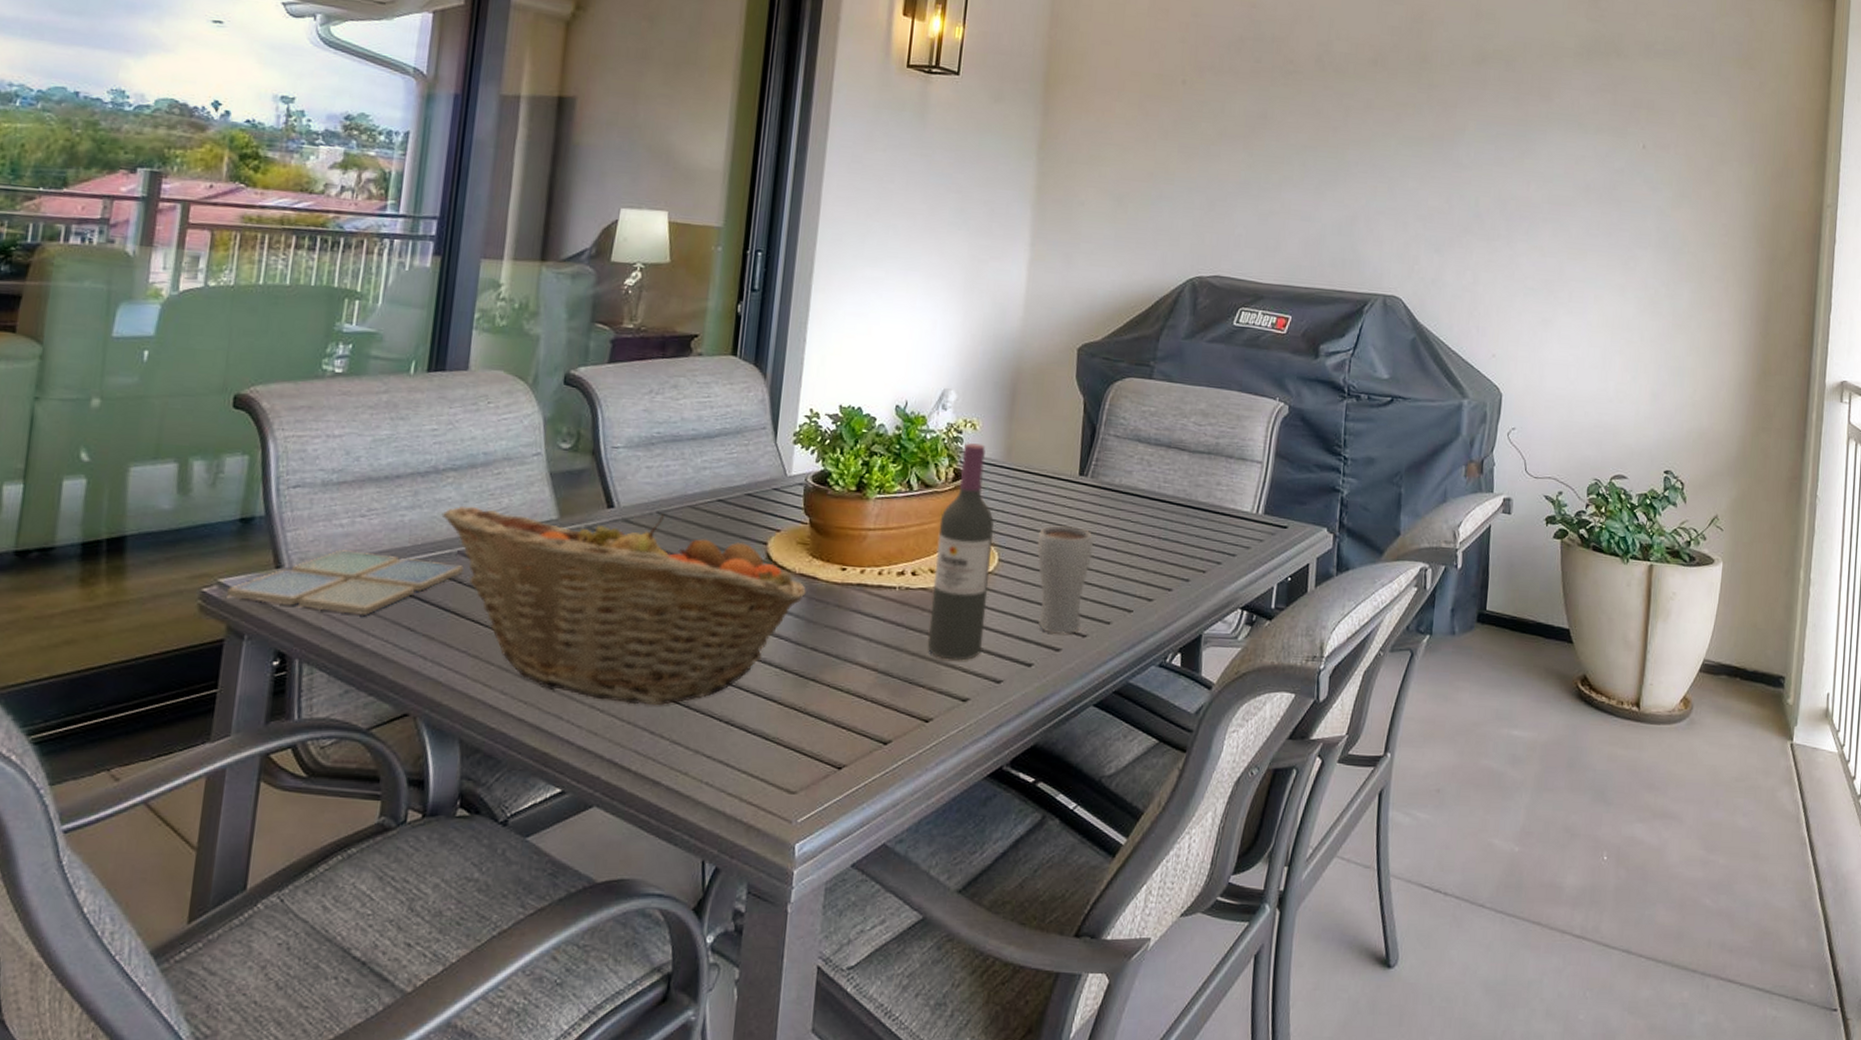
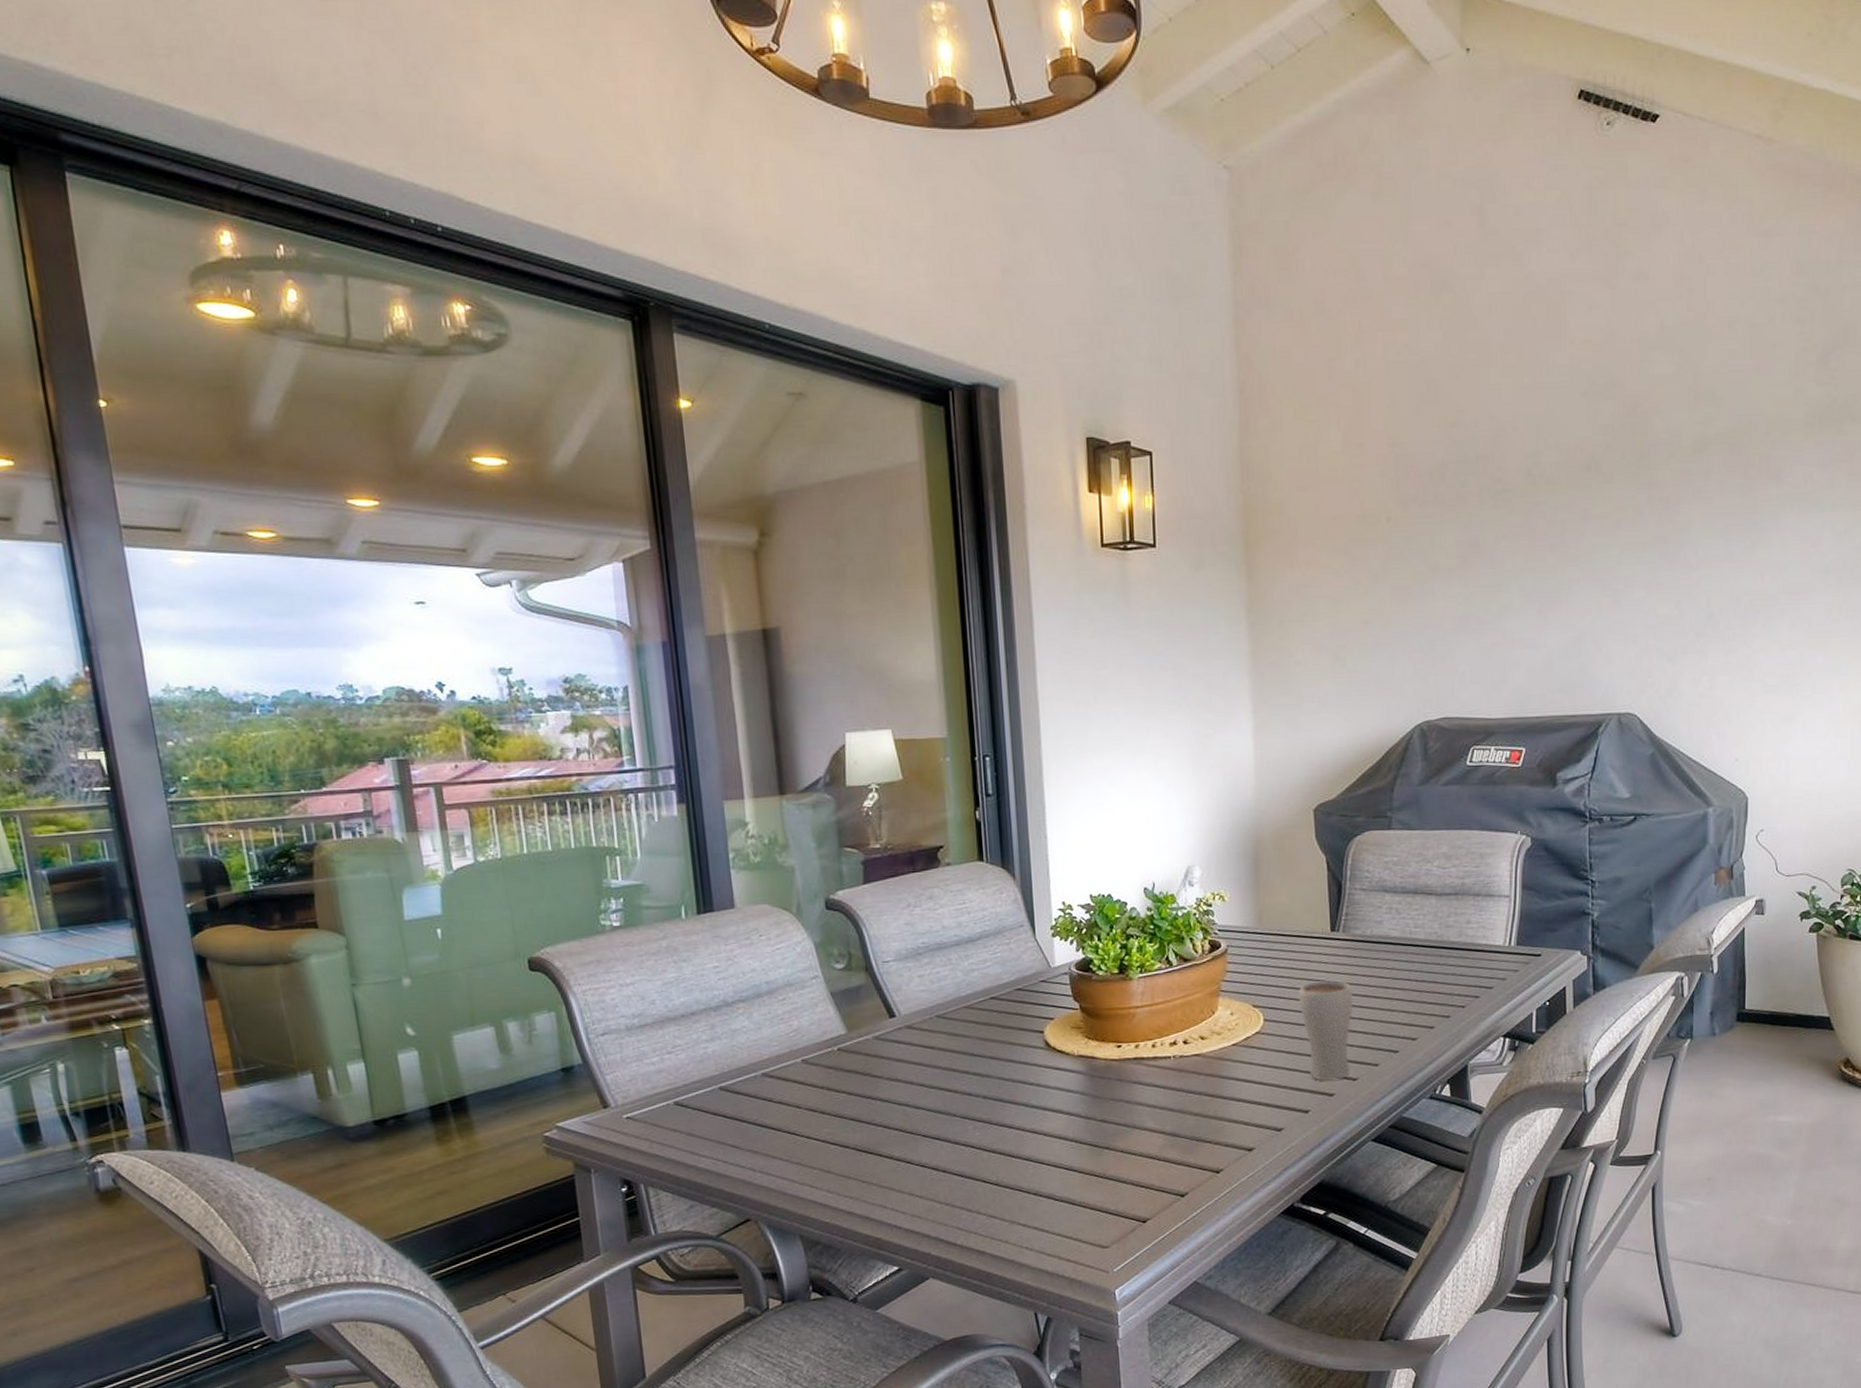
drink coaster: present [227,550,464,617] -> none [566,1084,771,1141]
fruit basket: present [441,505,808,706] -> none [740,1017,1089,1189]
wine bottle: present [927,443,994,661] -> none [1202,914,1260,1116]

